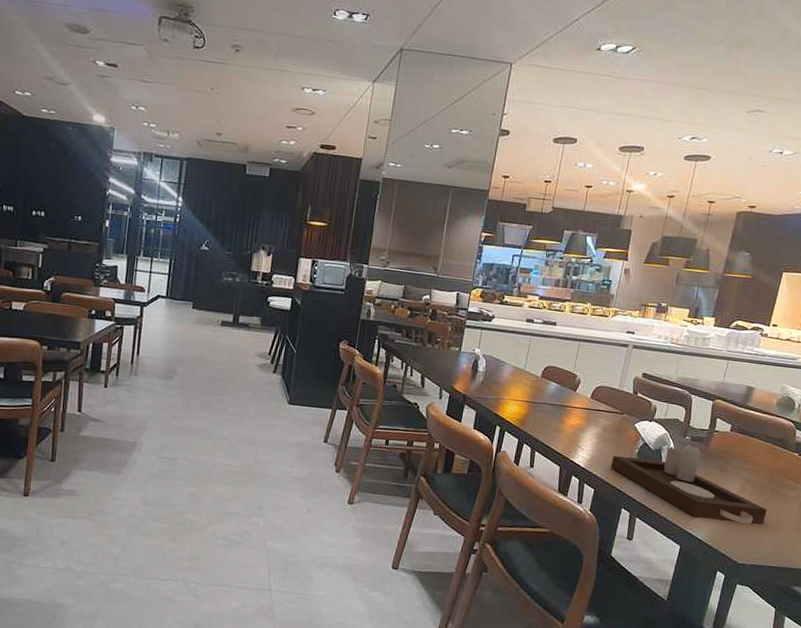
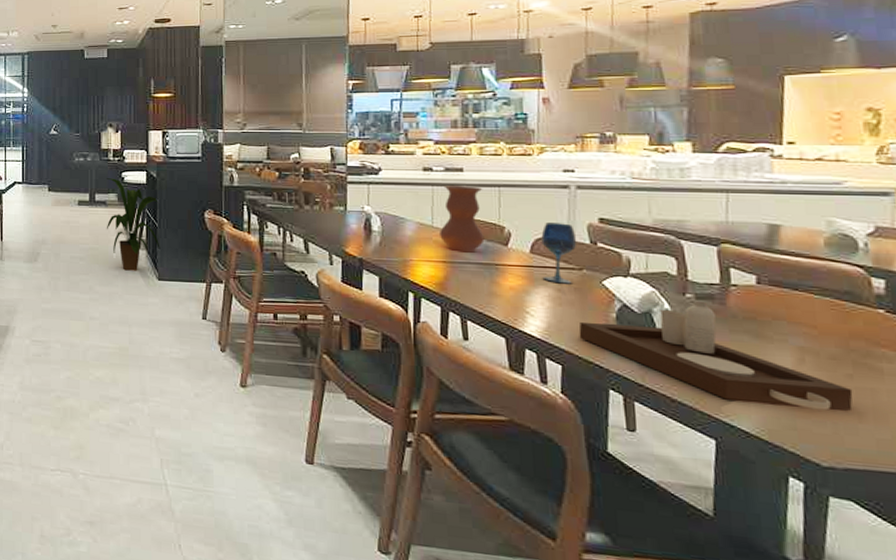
house plant: none [245,301,300,394] -> present [106,178,160,271]
vase: none [528,336,568,395] -> present [440,185,485,253]
wineglass: none [595,374,625,425] -> present [541,223,577,284]

